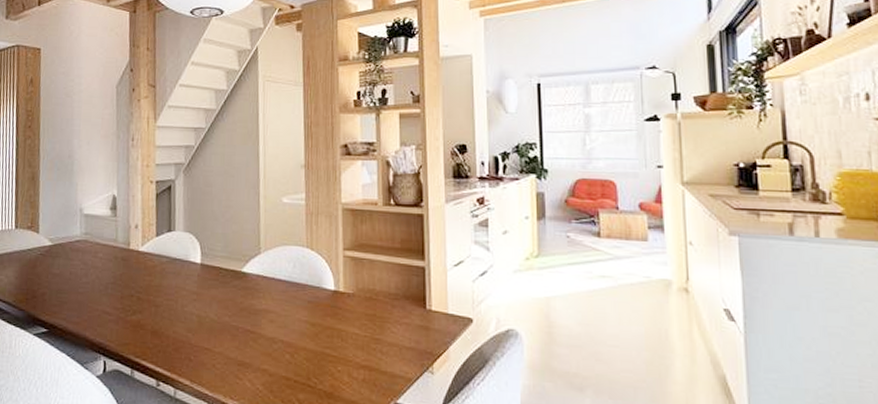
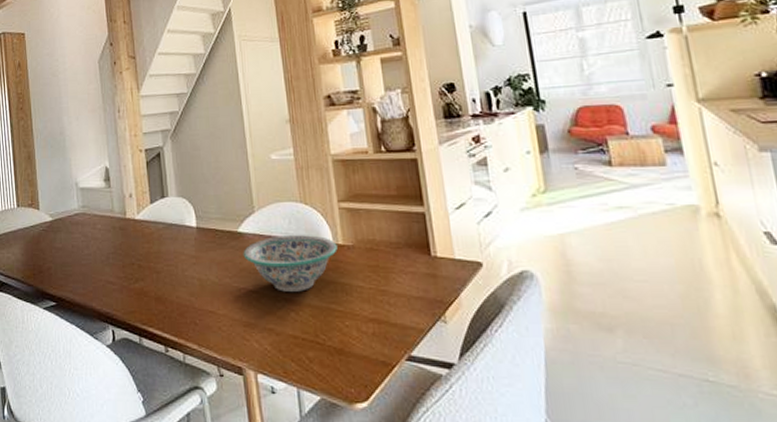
decorative bowl: none [245,278,338,335] -> present [243,235,337,292]

